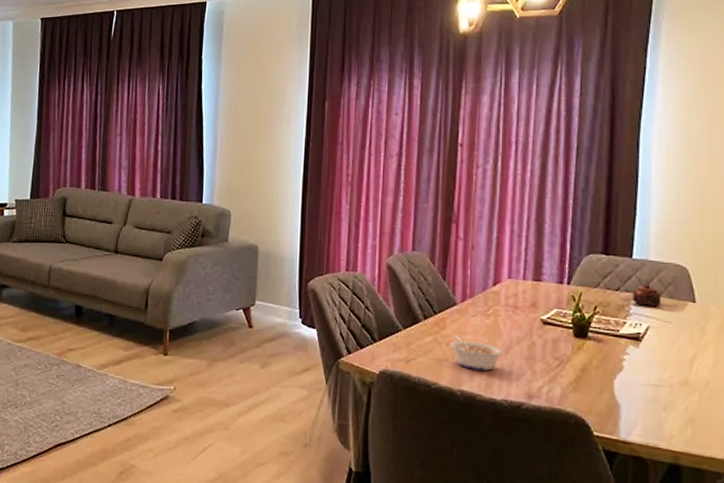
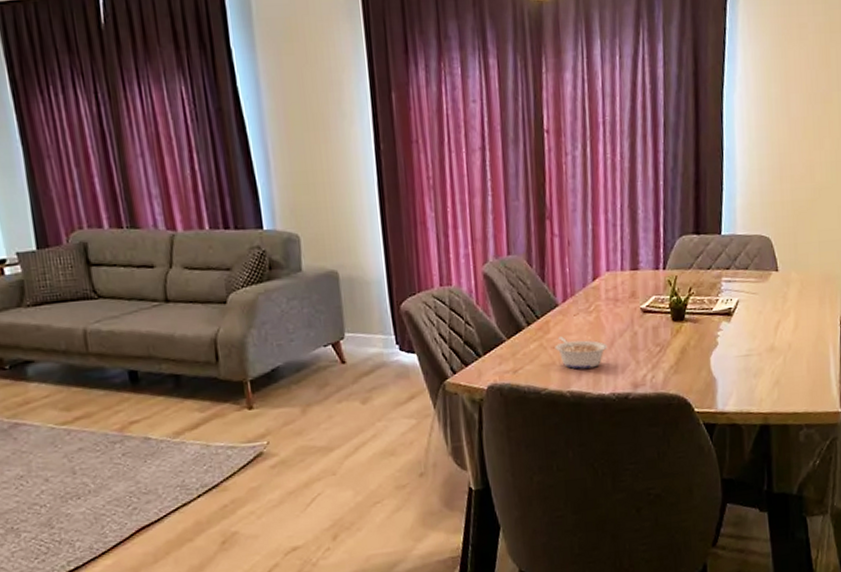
teapot: present [632,283,662,308] -> none [722,257,749,282]

